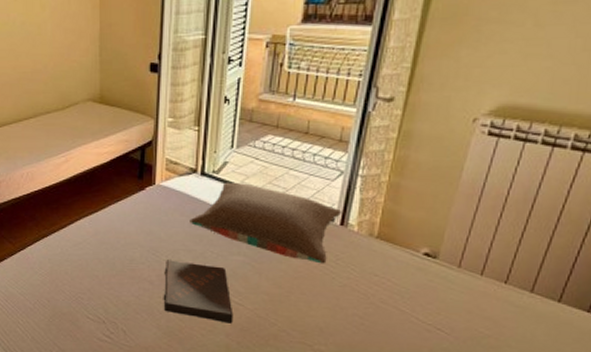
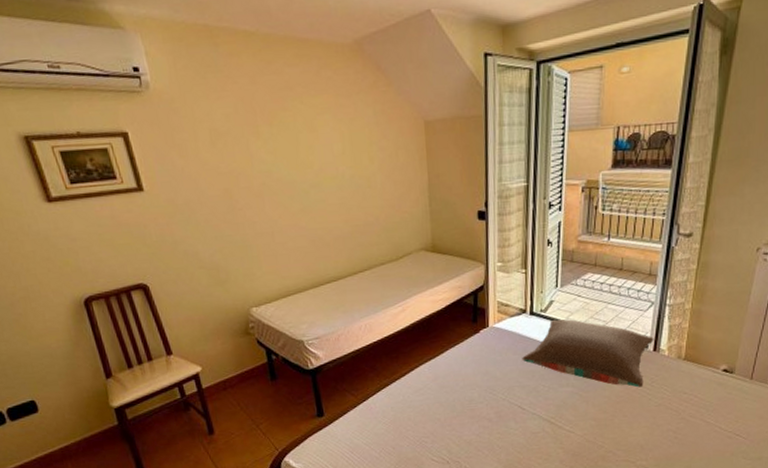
book: present [163,260,234,324] -> none [501,396,566,451]

